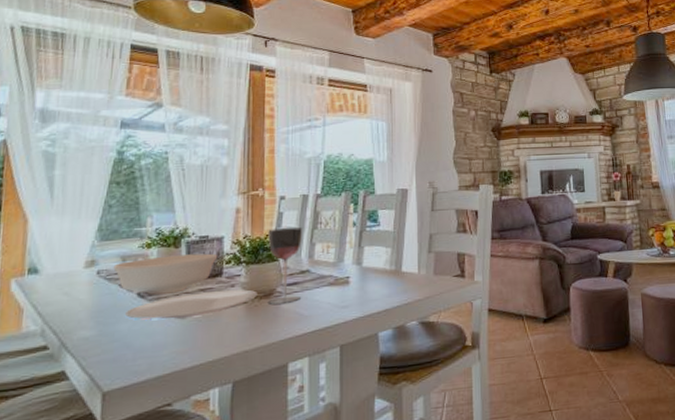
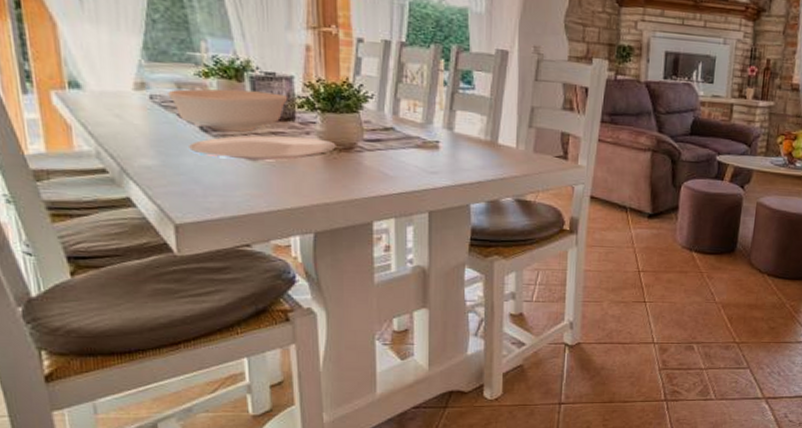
wineglass: present [268,227,303,304] -> none [345,75,386,160]

